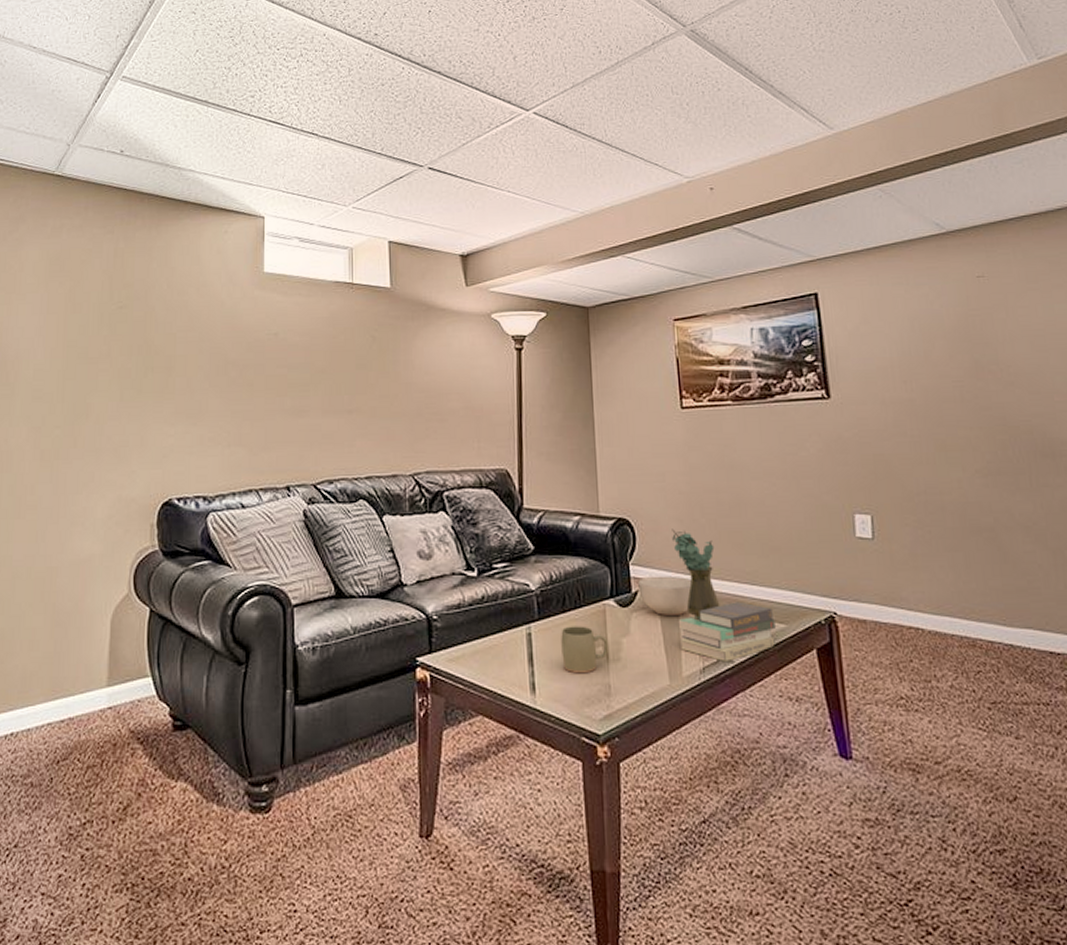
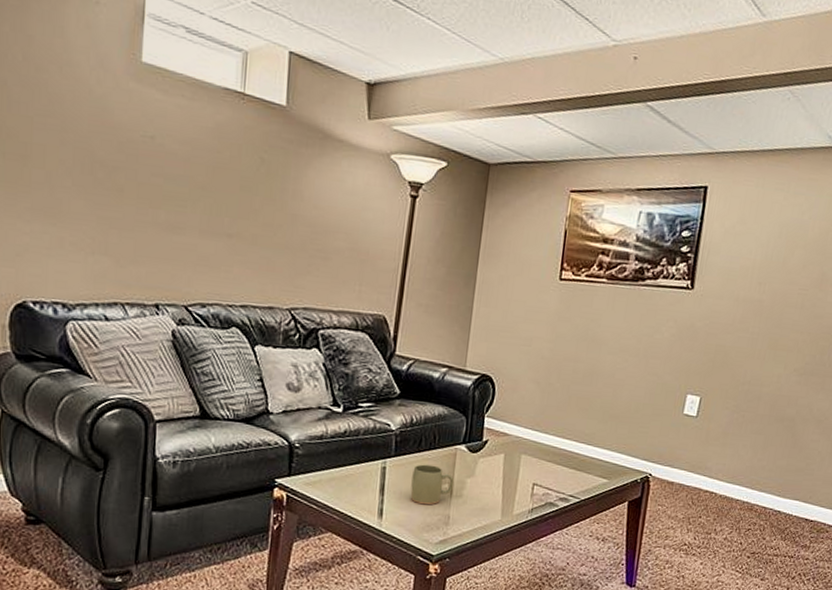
bowl: present [636,576,692,617] -> none [488,428,537,465]
vase: present [672,529,720,618] -> none [527,389,563,468]
books: present [678,601,776,661] -> none [516,457,600,505]

